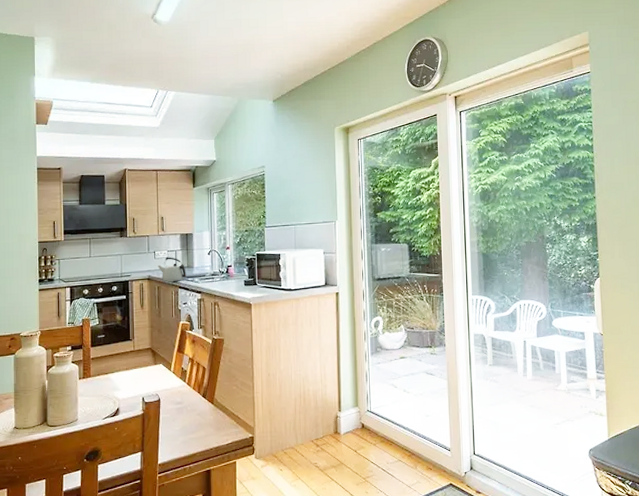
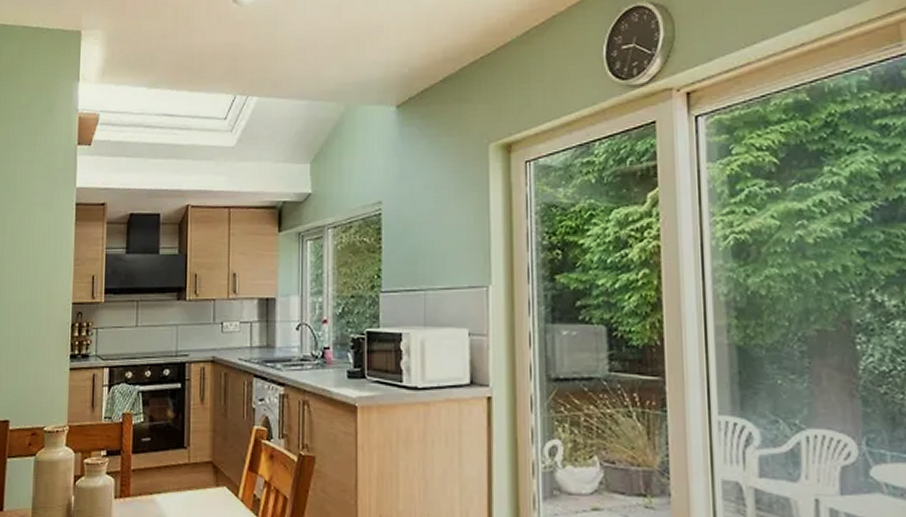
kettle: present [157,257,186,282] -> none [225,331,265,368]

